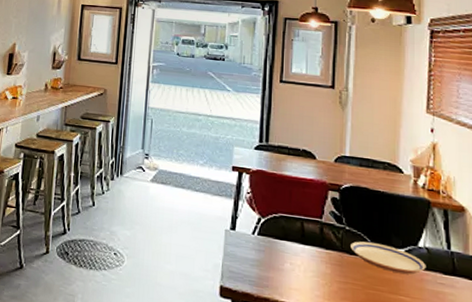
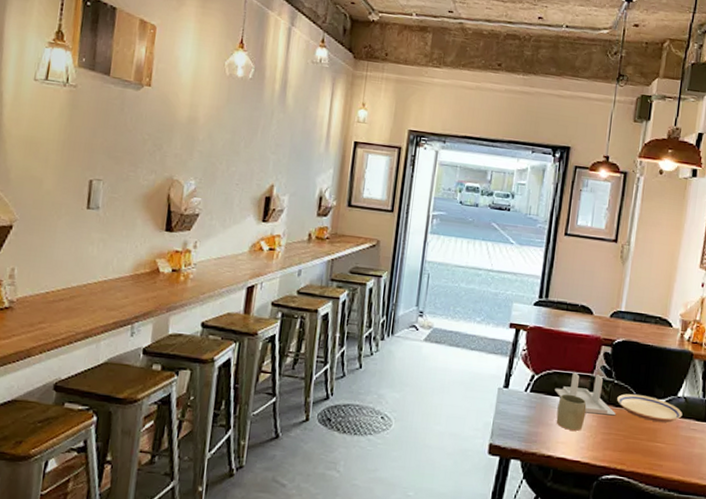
napkin holder: none [283,217,350,264] -> present [555,372,616,416]
mug: none [287,238,318,278] -> present [556,394,587,431]

